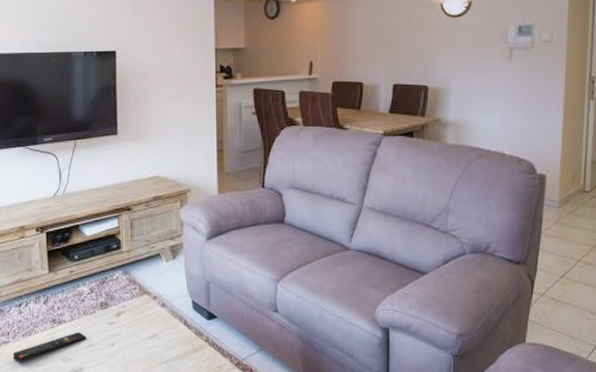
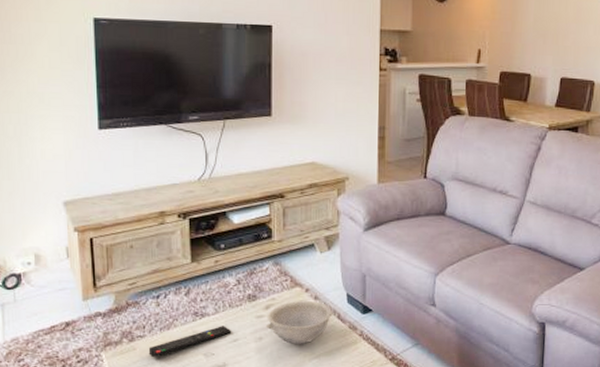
bowl: none [117,307,180,351] -> present [265,300,333,345]

